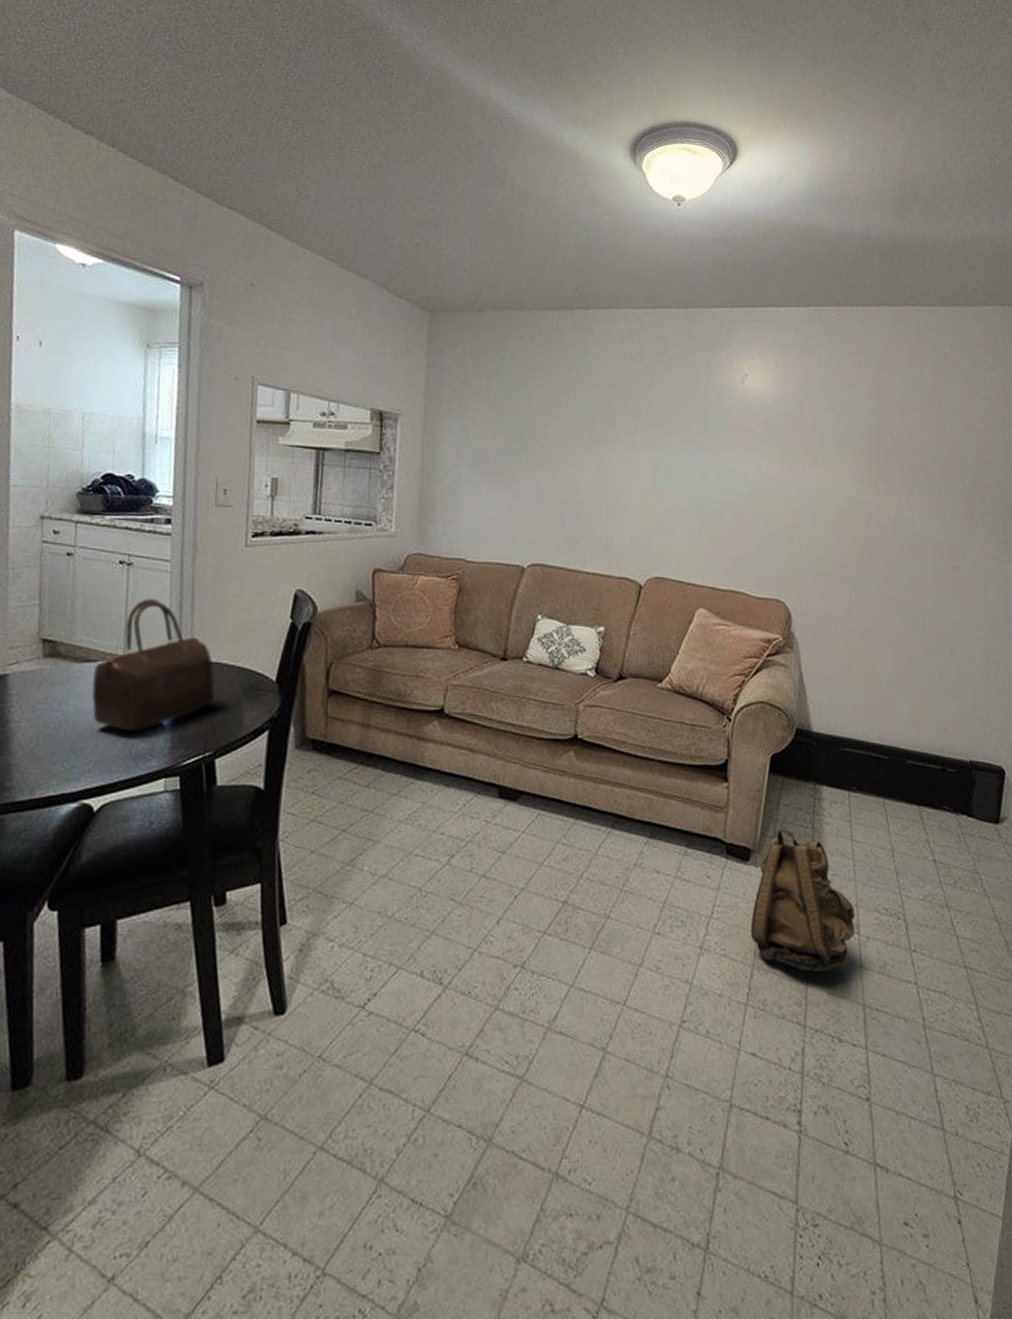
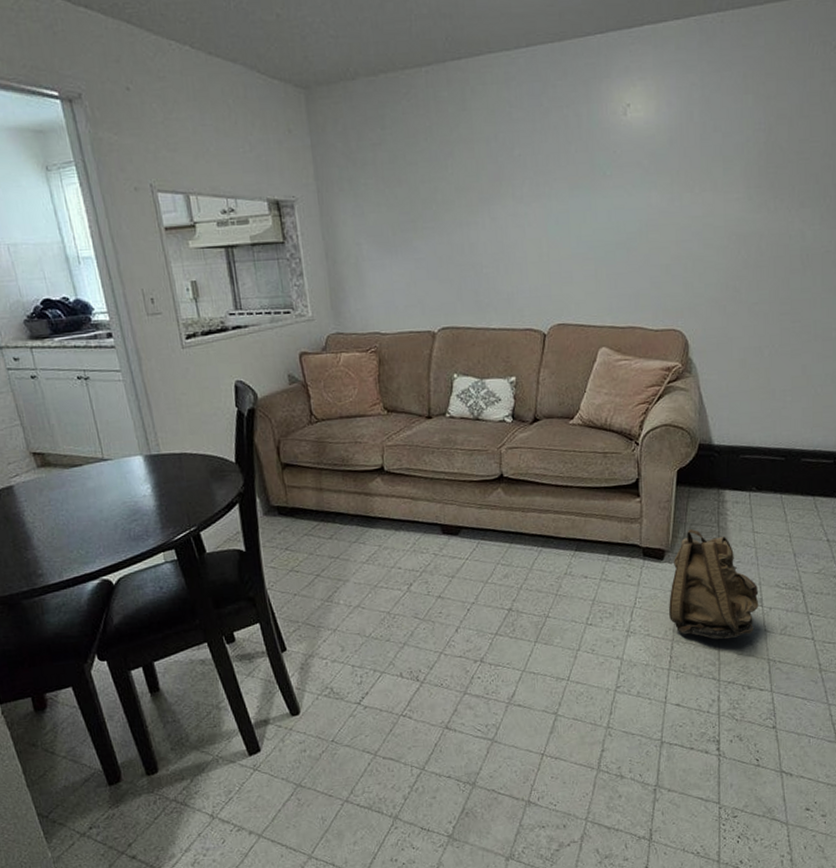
handbag: present [91,598,215,732] -> none [82,406,187,519]

